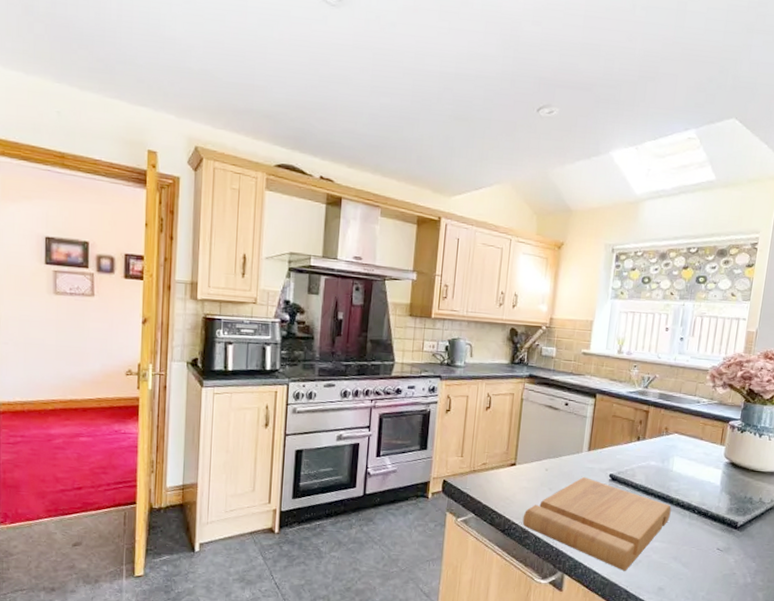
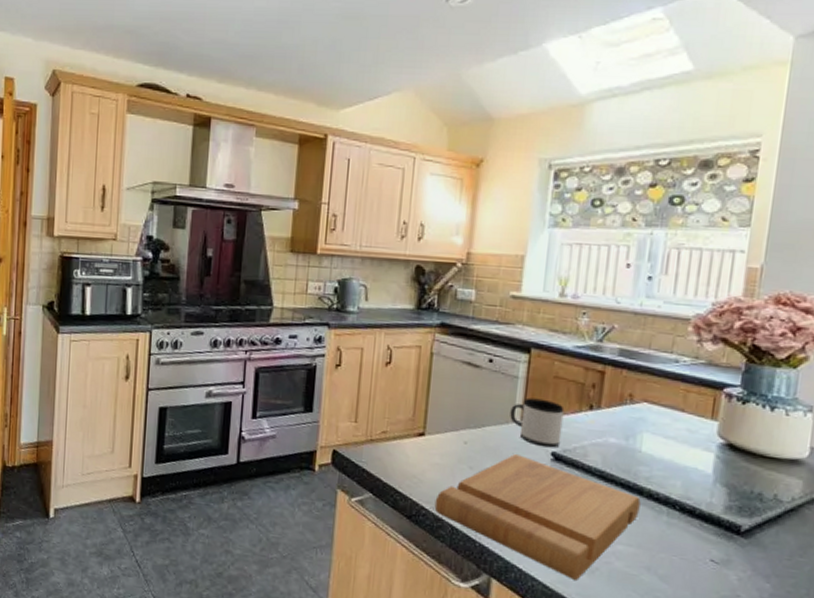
mug: none [580,432,620,471] -> present [510,397,565,448]

